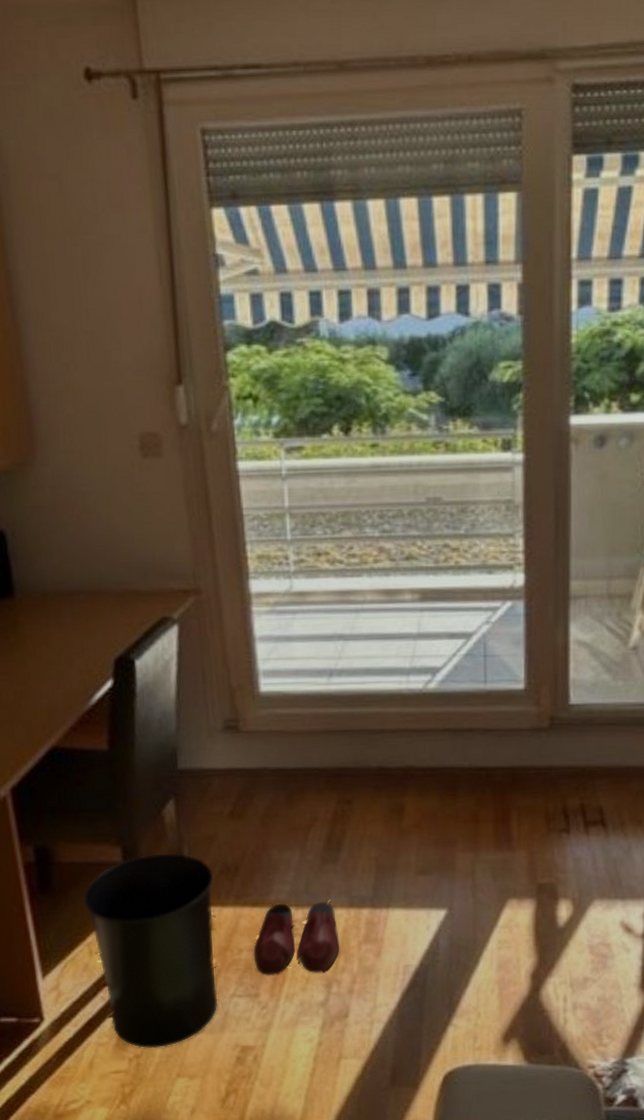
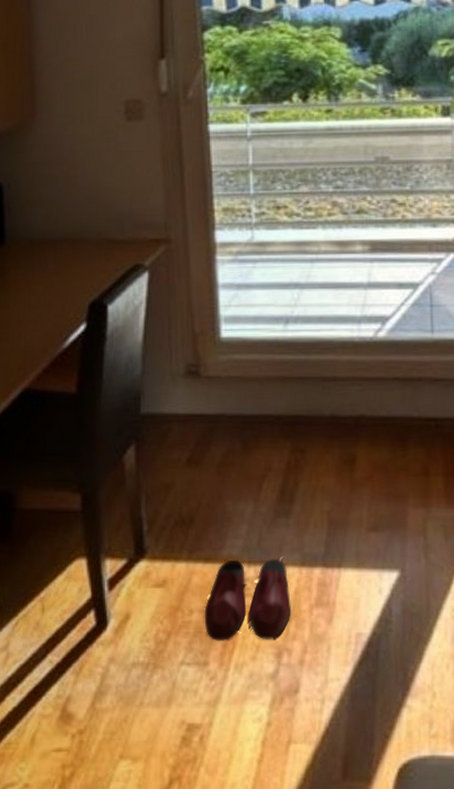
waste bin: present [83,853,218,1049] -> none [41,501,169,723]

